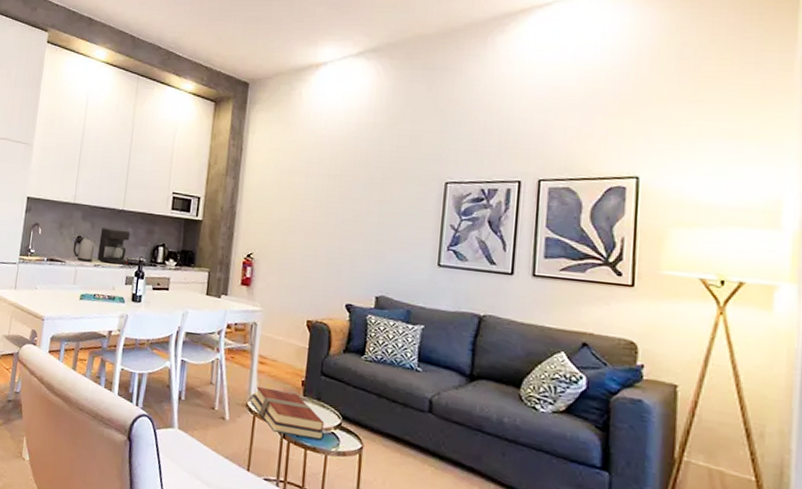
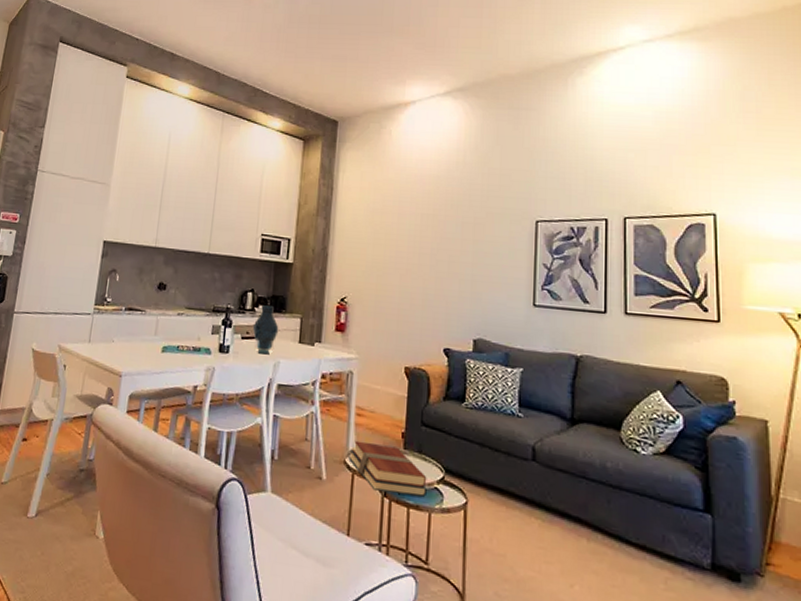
kettle: present [73,237,95,262] -> none [154,283,179,311]
coffee maker: present [97,227,130,266] -> none [181,272,216,313]
vase: none [163,259,188,305] -> present [252,305,279,355]

